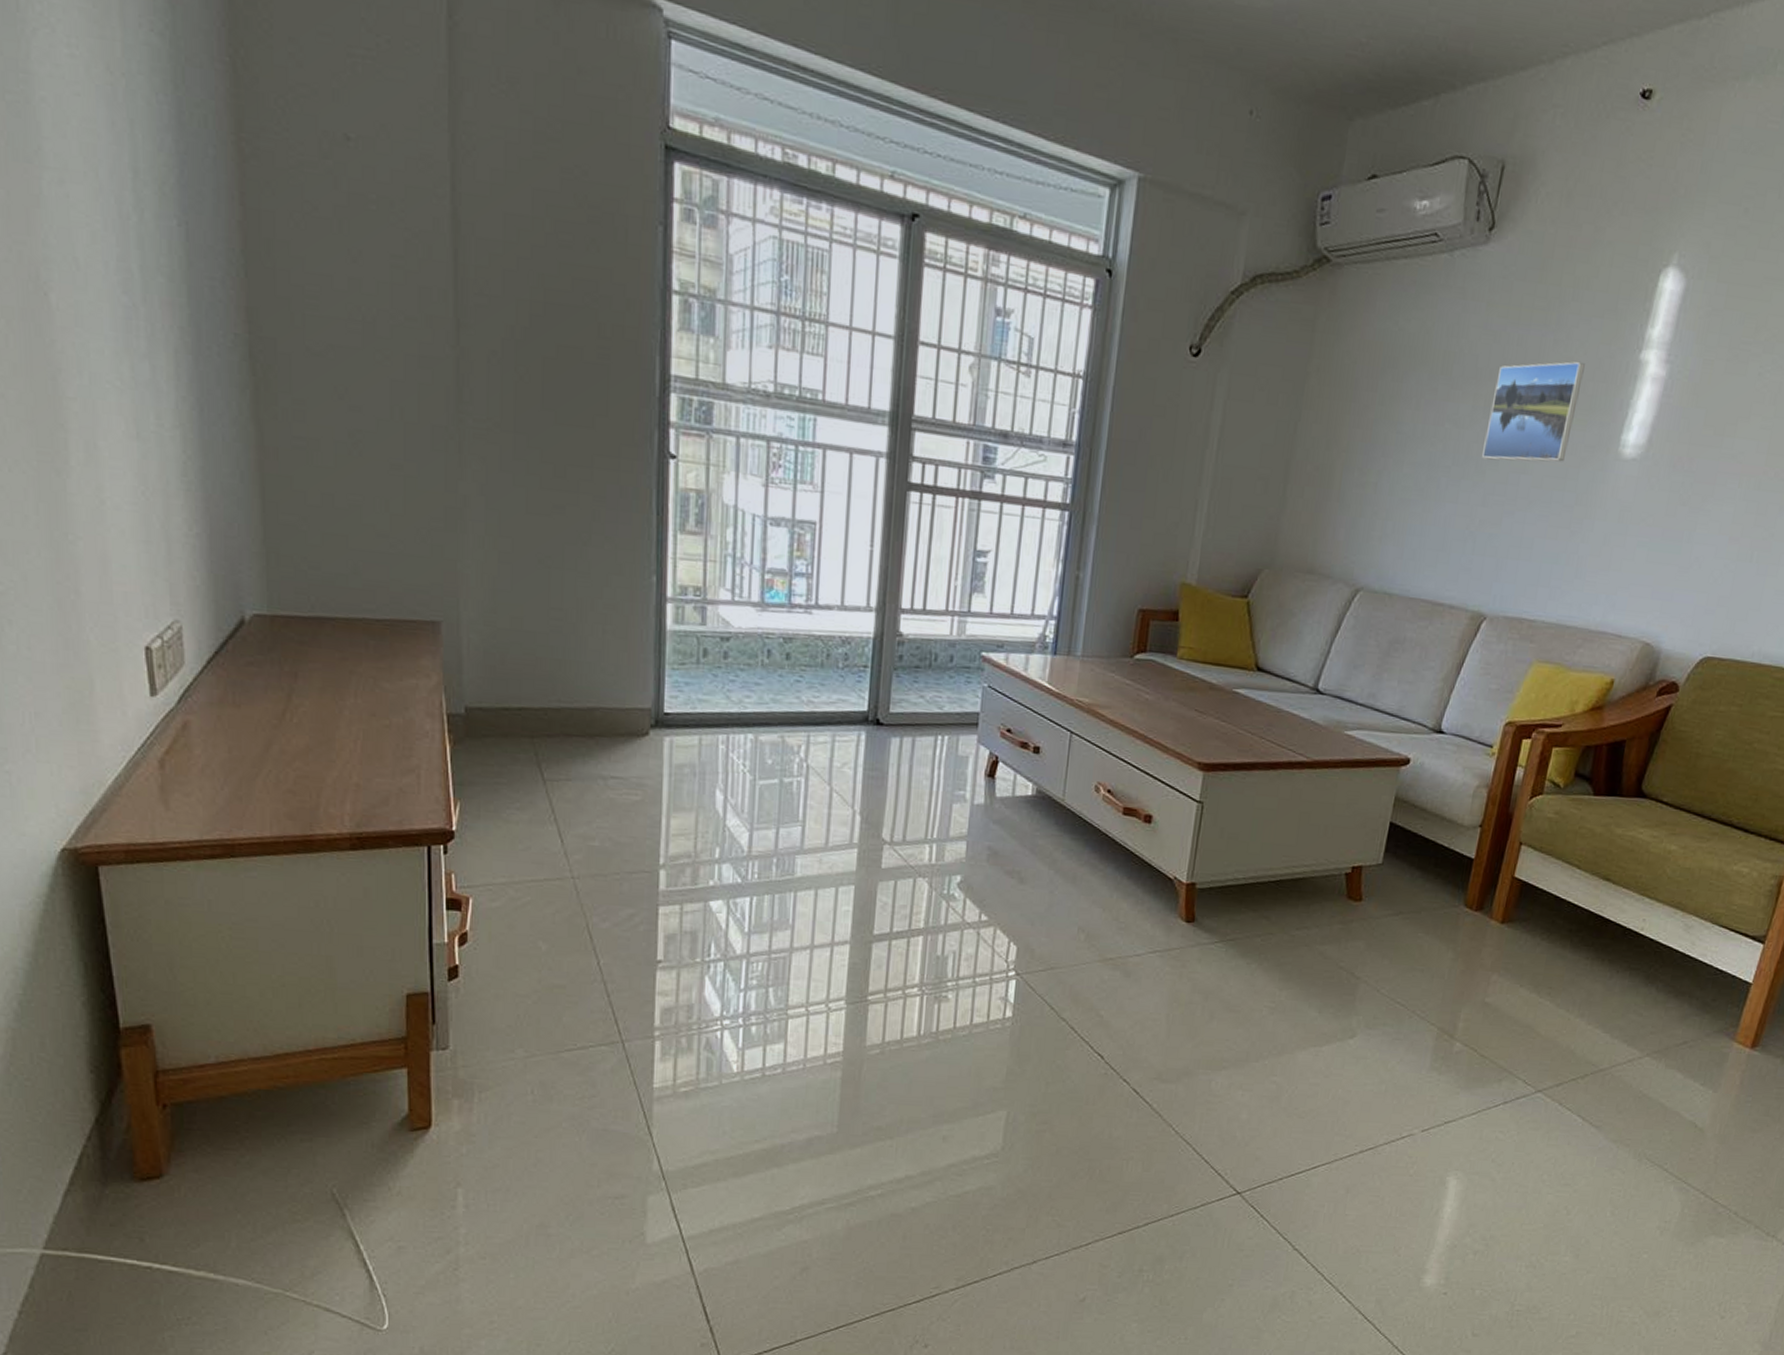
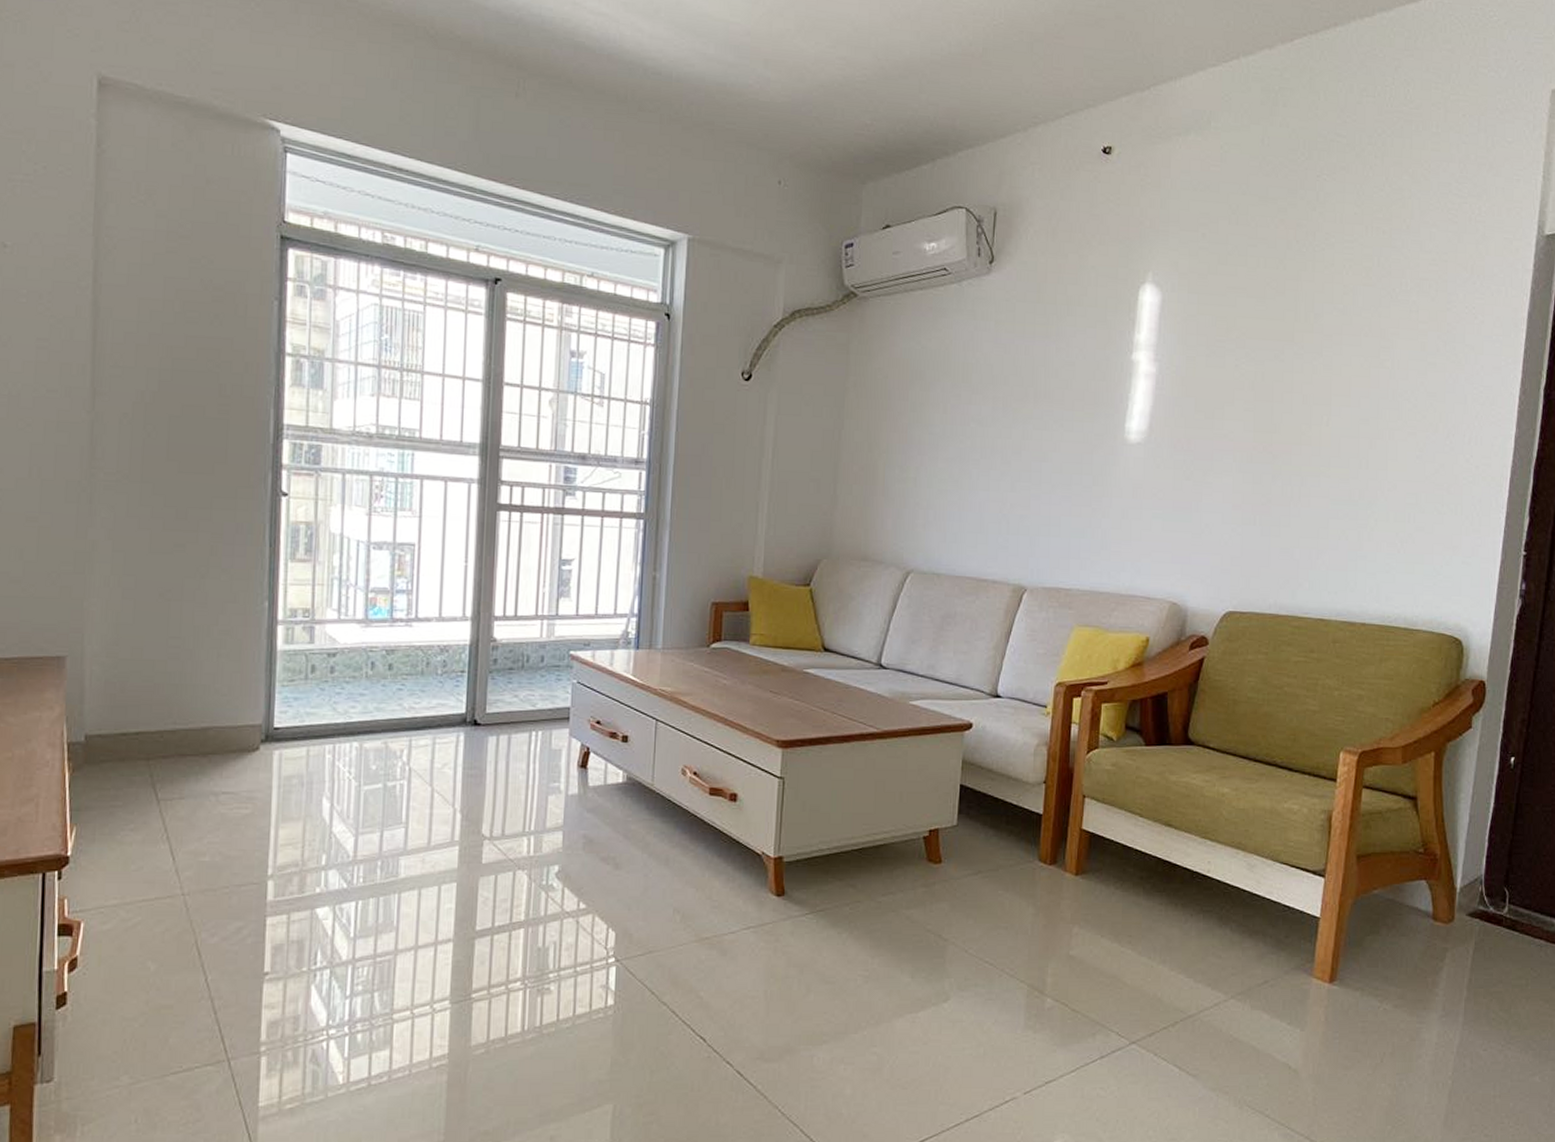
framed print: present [1482,361,1585,462] -> none [1006,364,1085,452]

